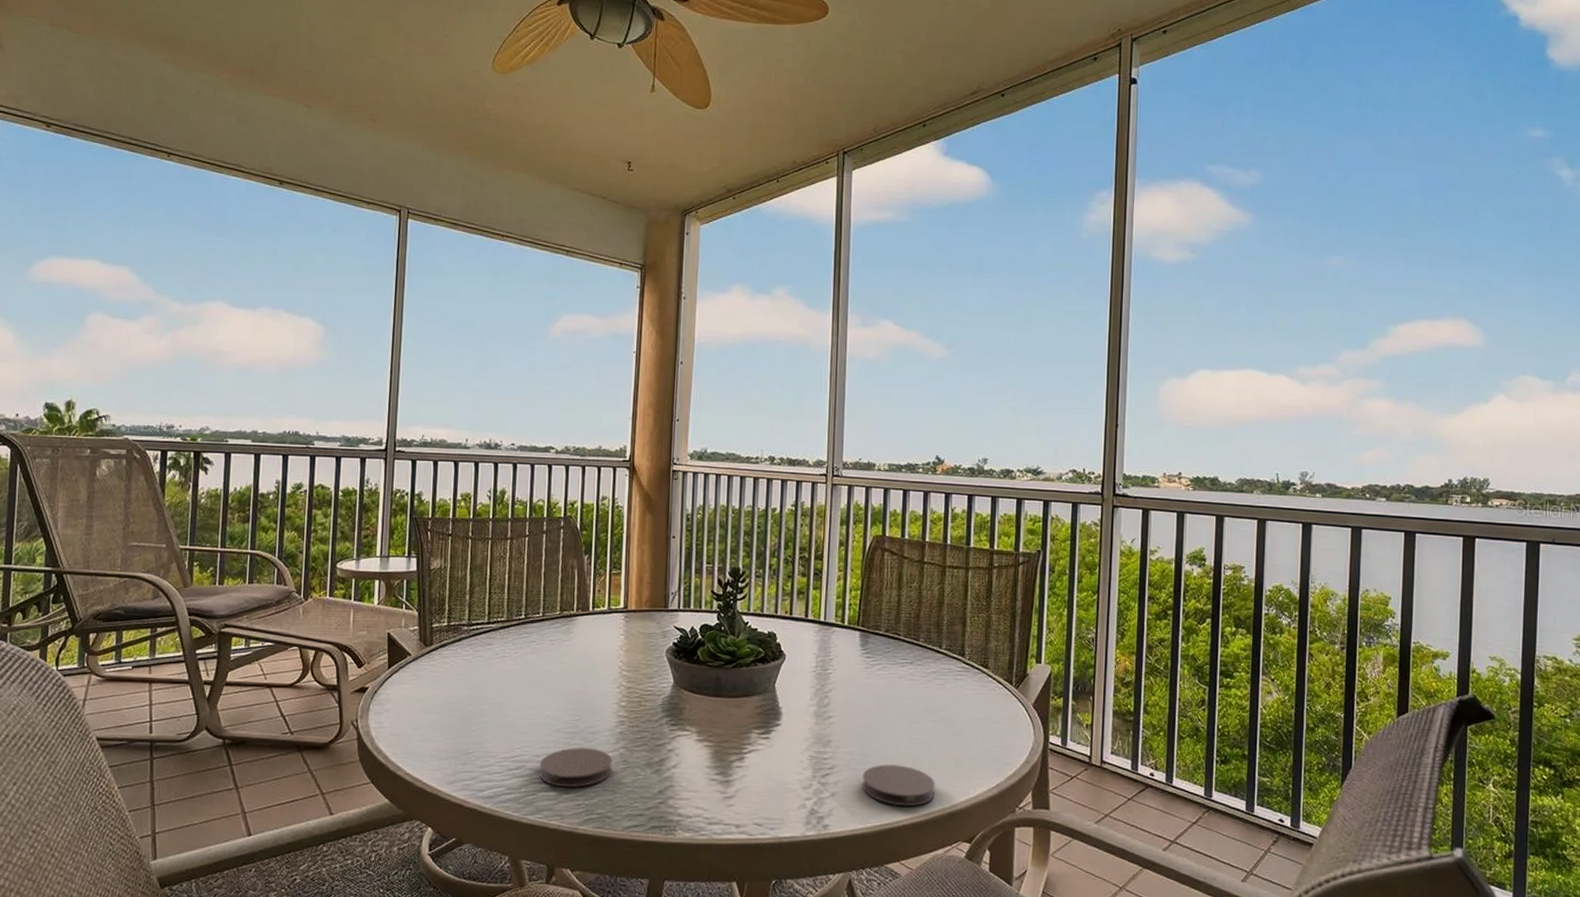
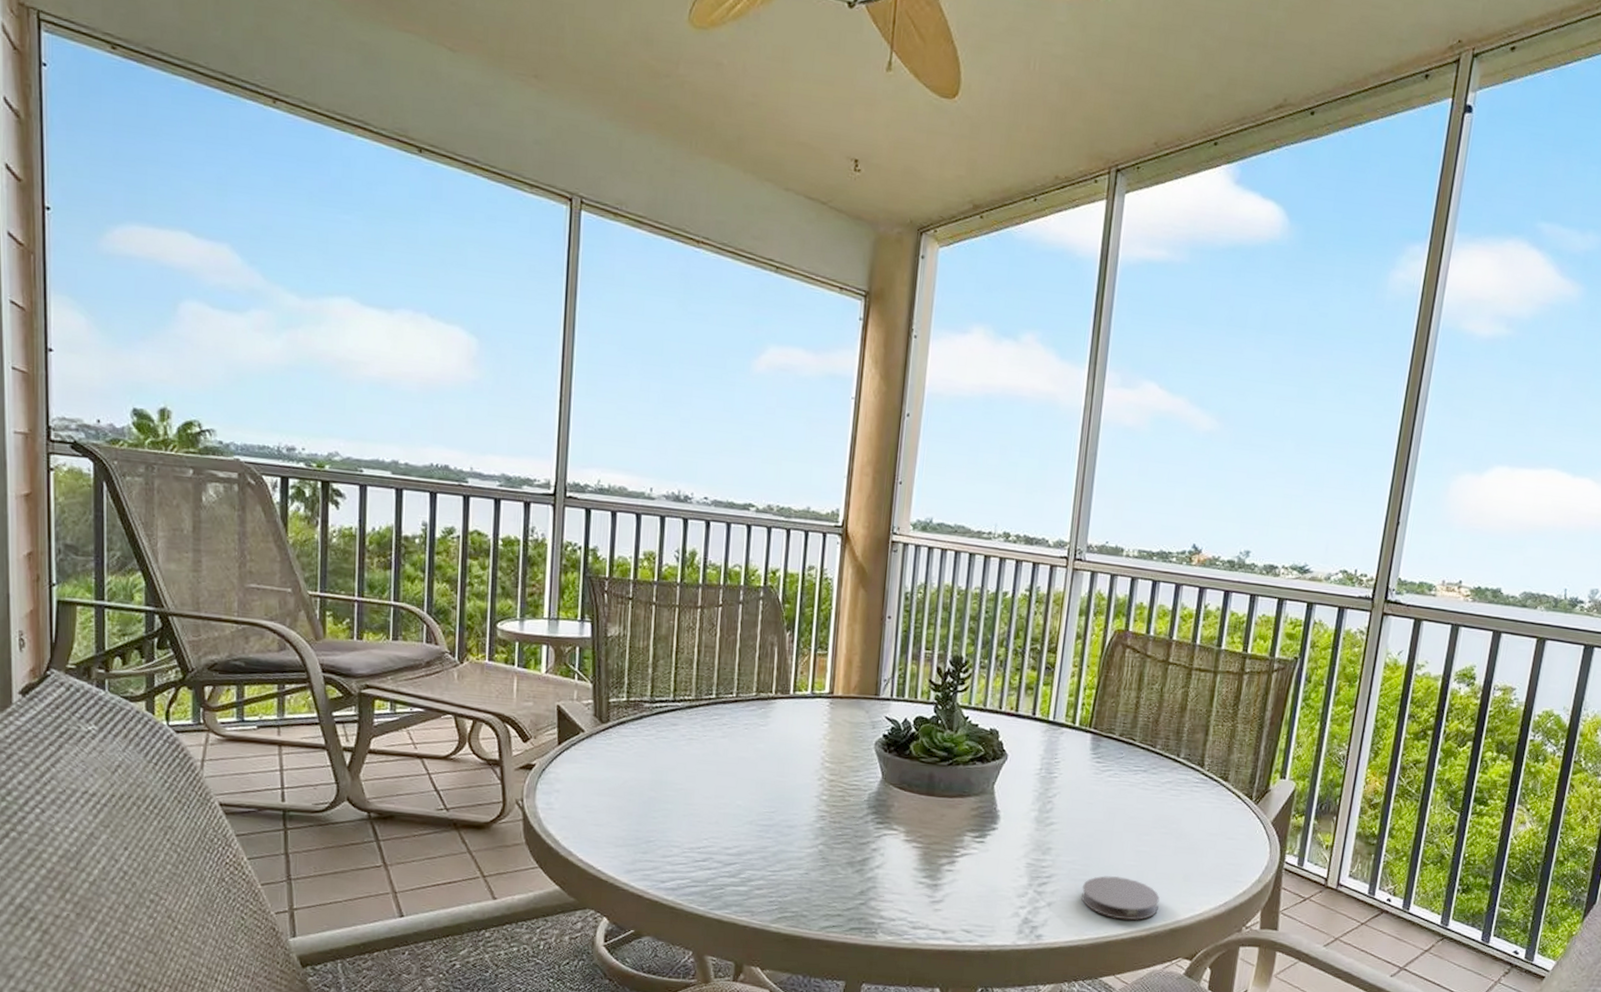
coaster: present [539,747,613,788] -> none [729,841,811,884]

